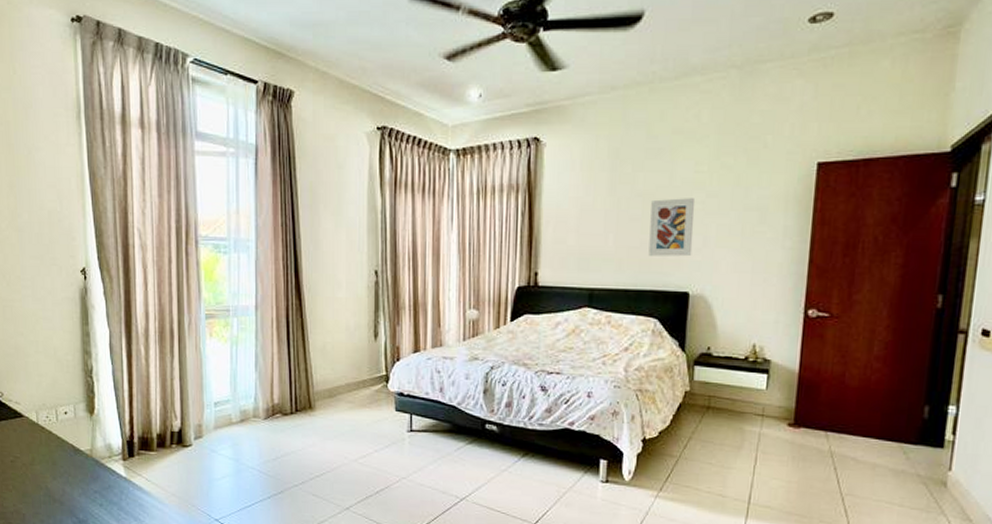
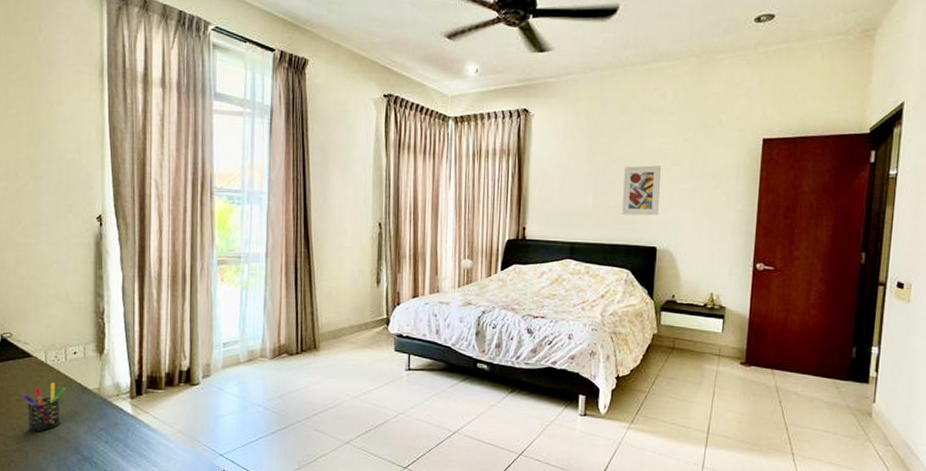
pen holder: none [14,443,59,494] -> present [20,382,67,432]

